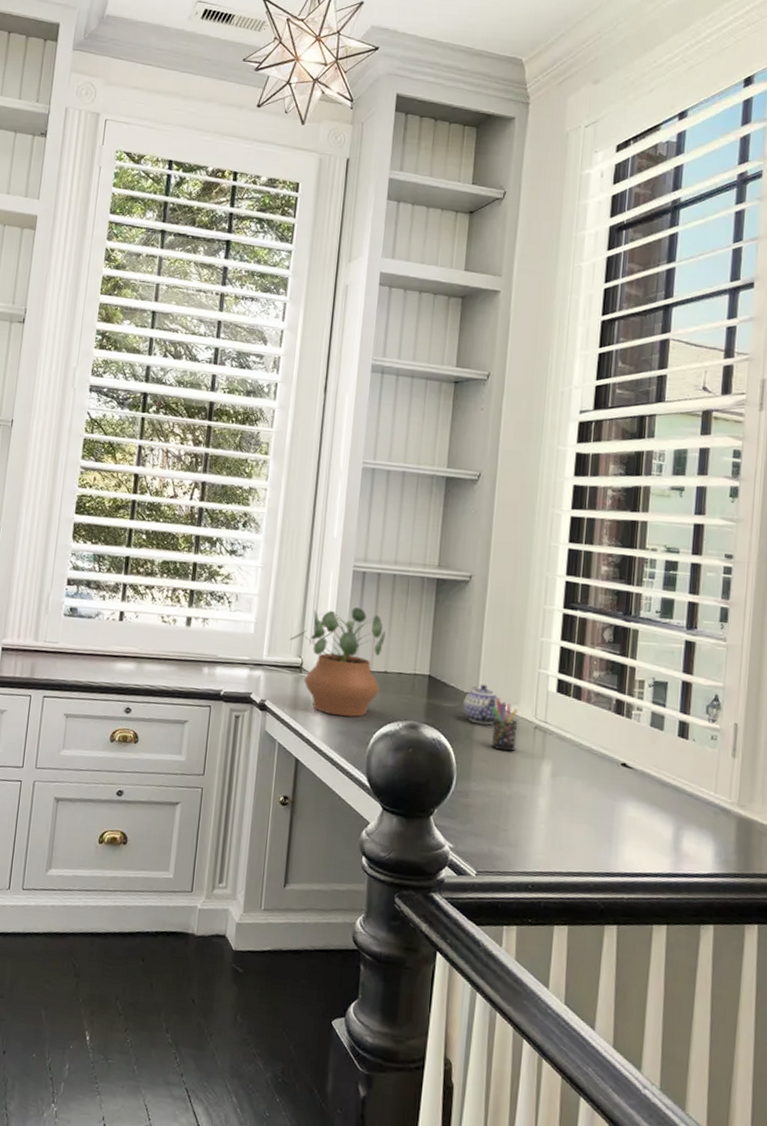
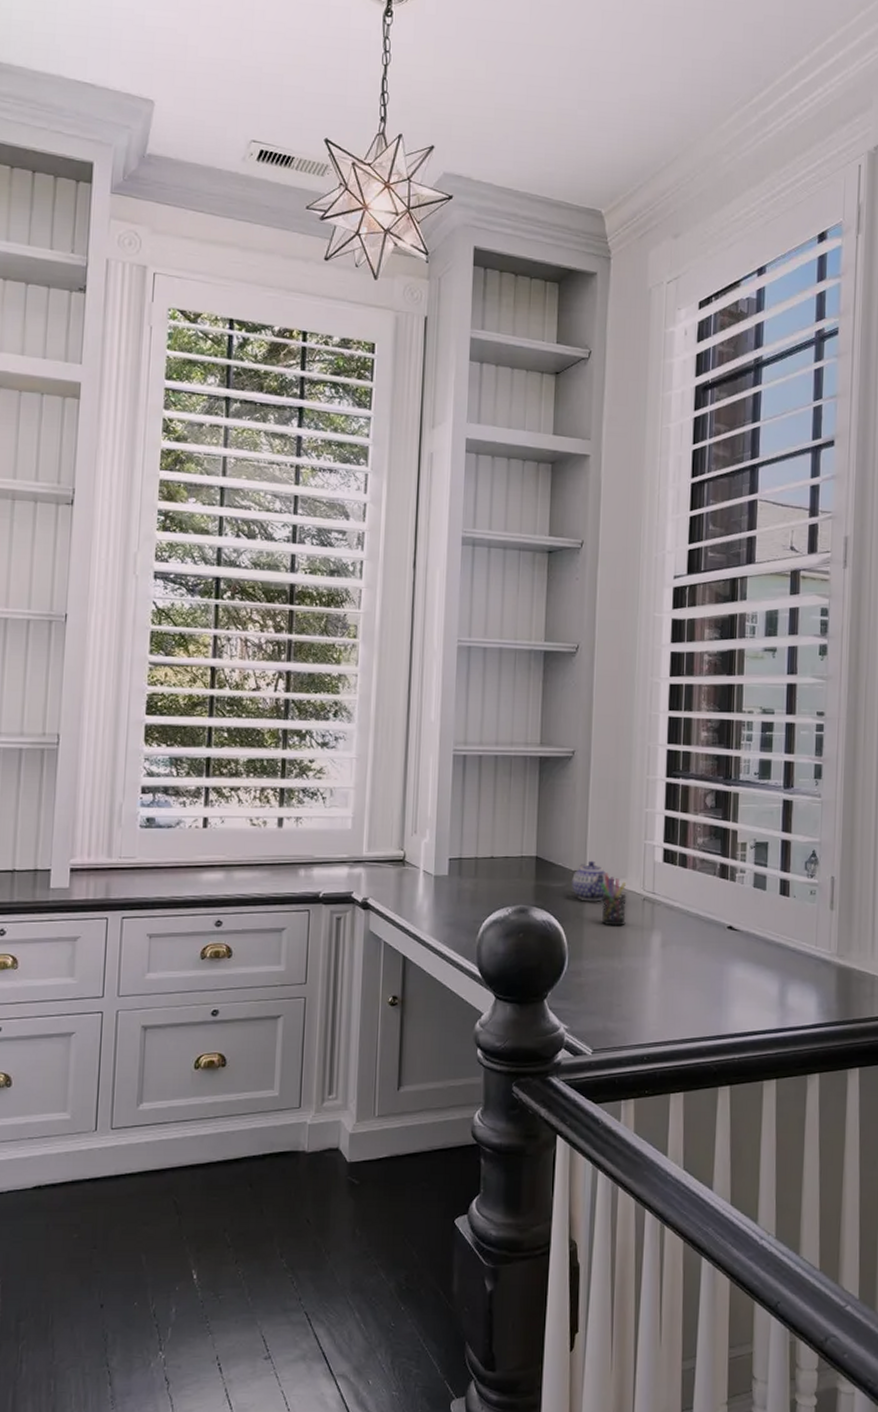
potted plant: present [289,607,386,717] -> none [390,793,490,908]

